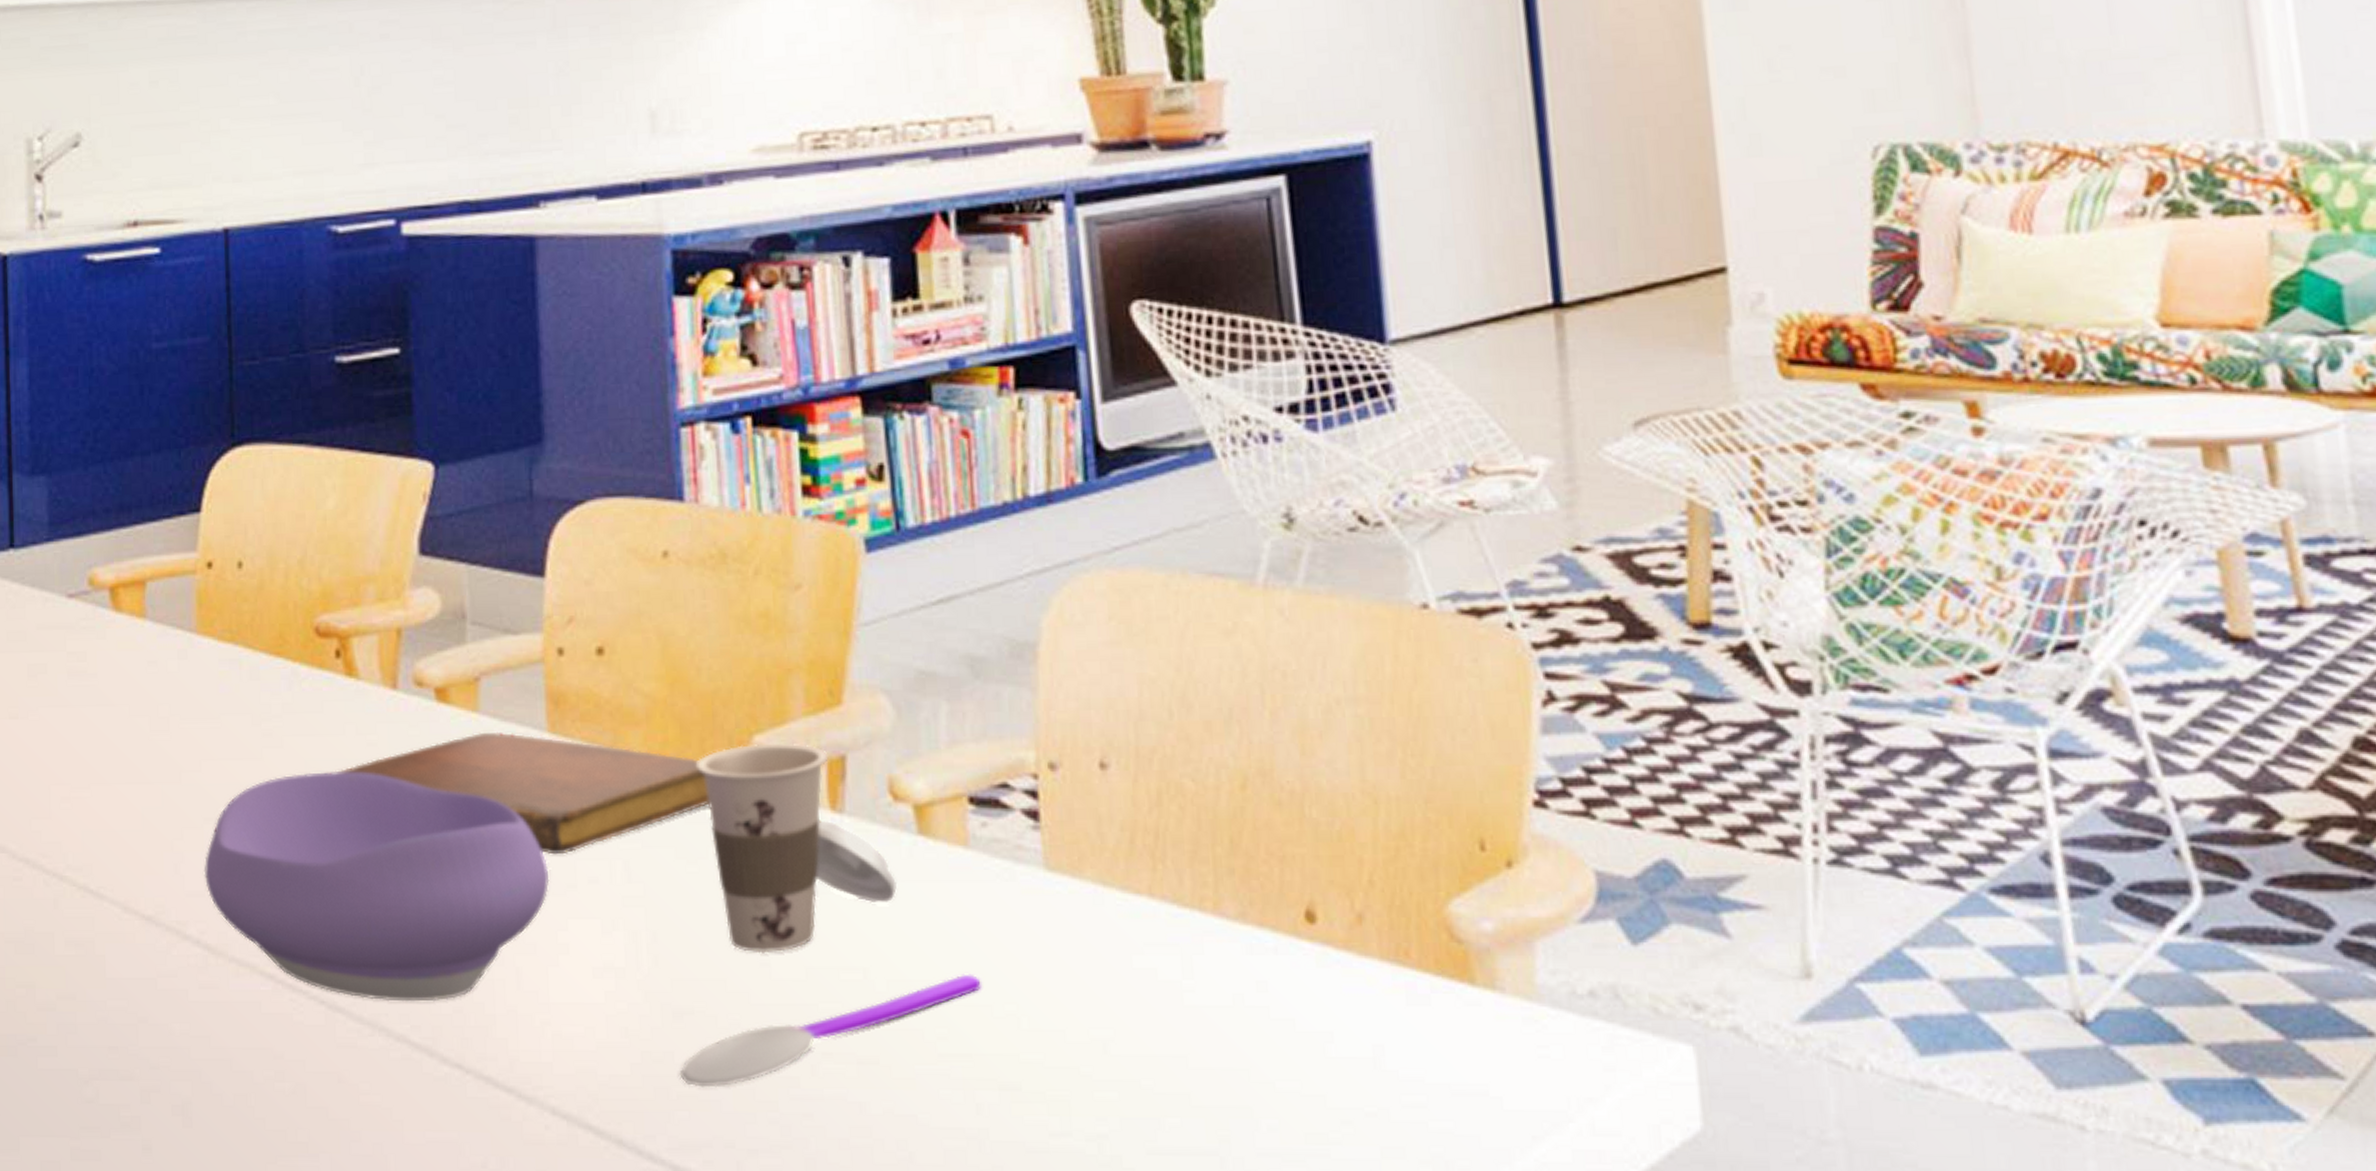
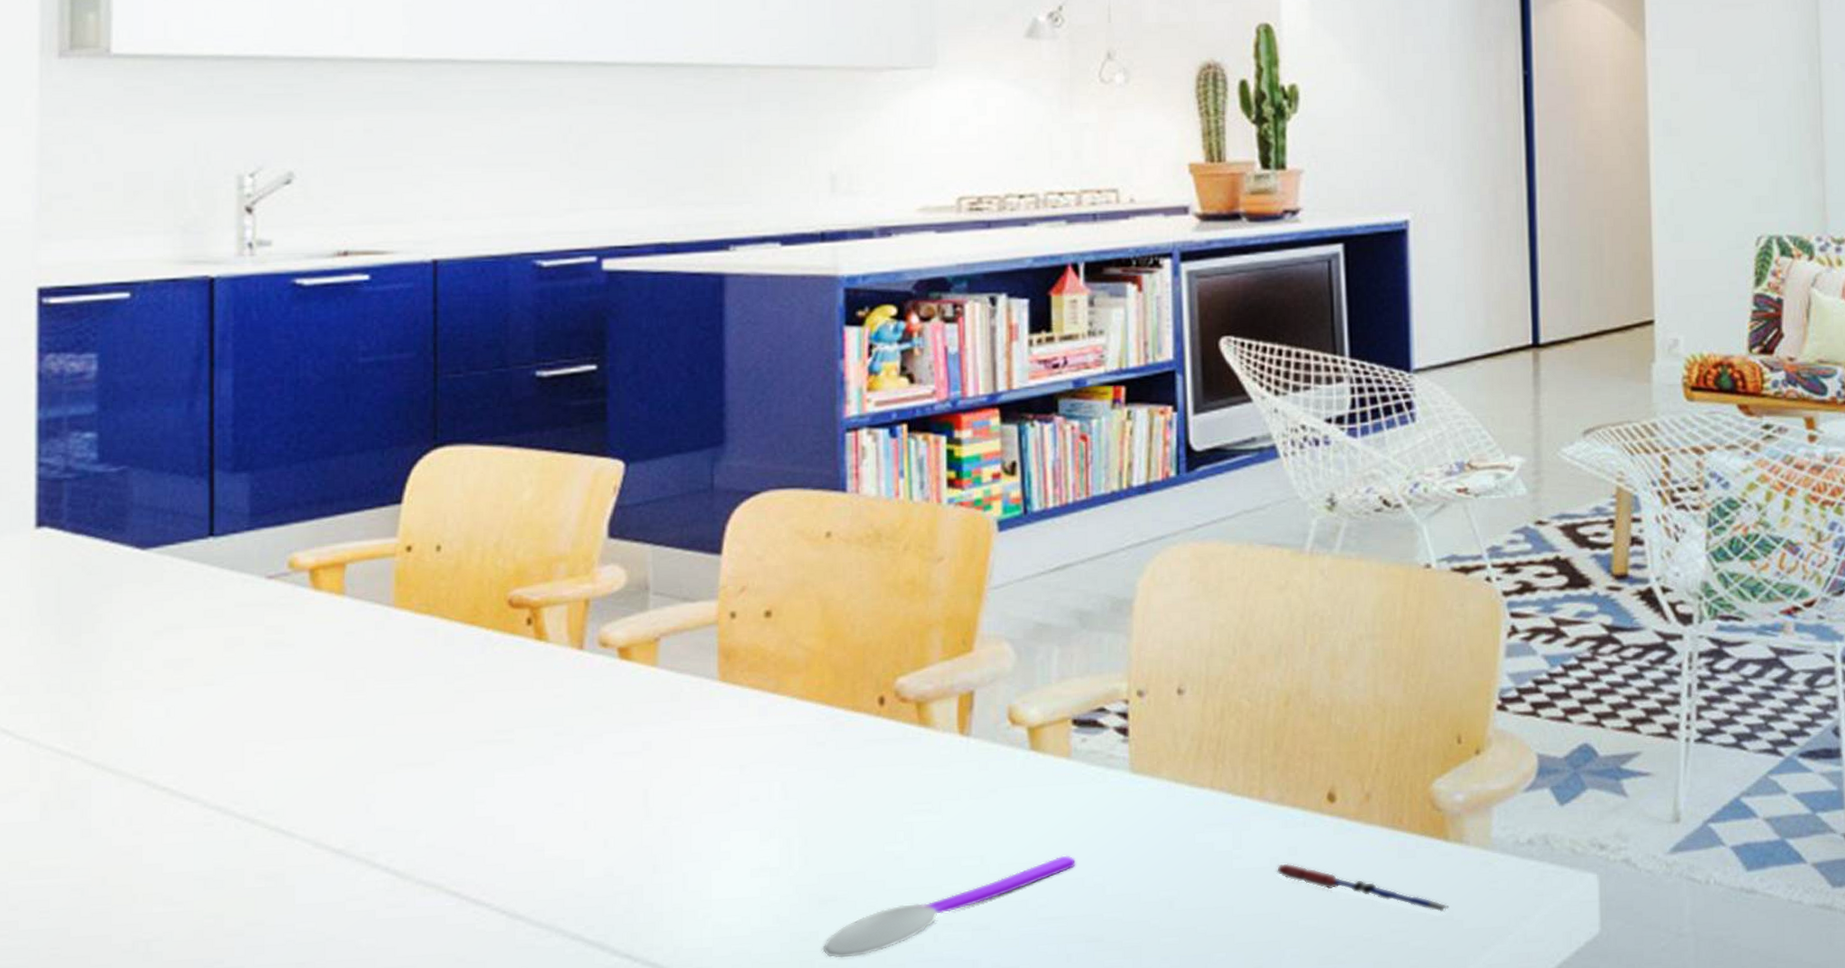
bowl: present [204,771,550,1002] -> none [394,719,716,908]
notebook: present [335,731,710,855] -> none [523,682,858,780]
cup: present [697,742,898,954] -> none [848,682,1012,850]
pen: none [1241,1002,1482,1085] -> present [1276,863,1449,913]

